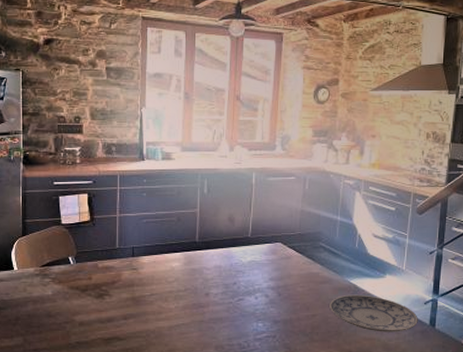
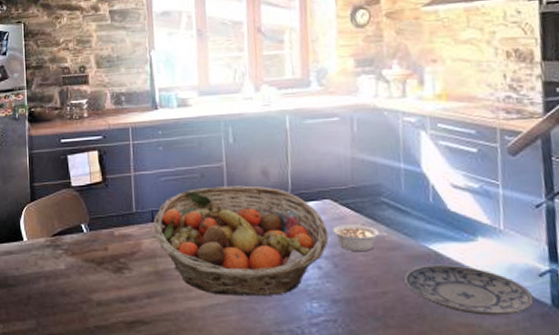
fruit basket: none [132,229,276,317] -> present [153,185,329,296]
legume: none [280,263,321,283] -> present [332,224,387,251]

